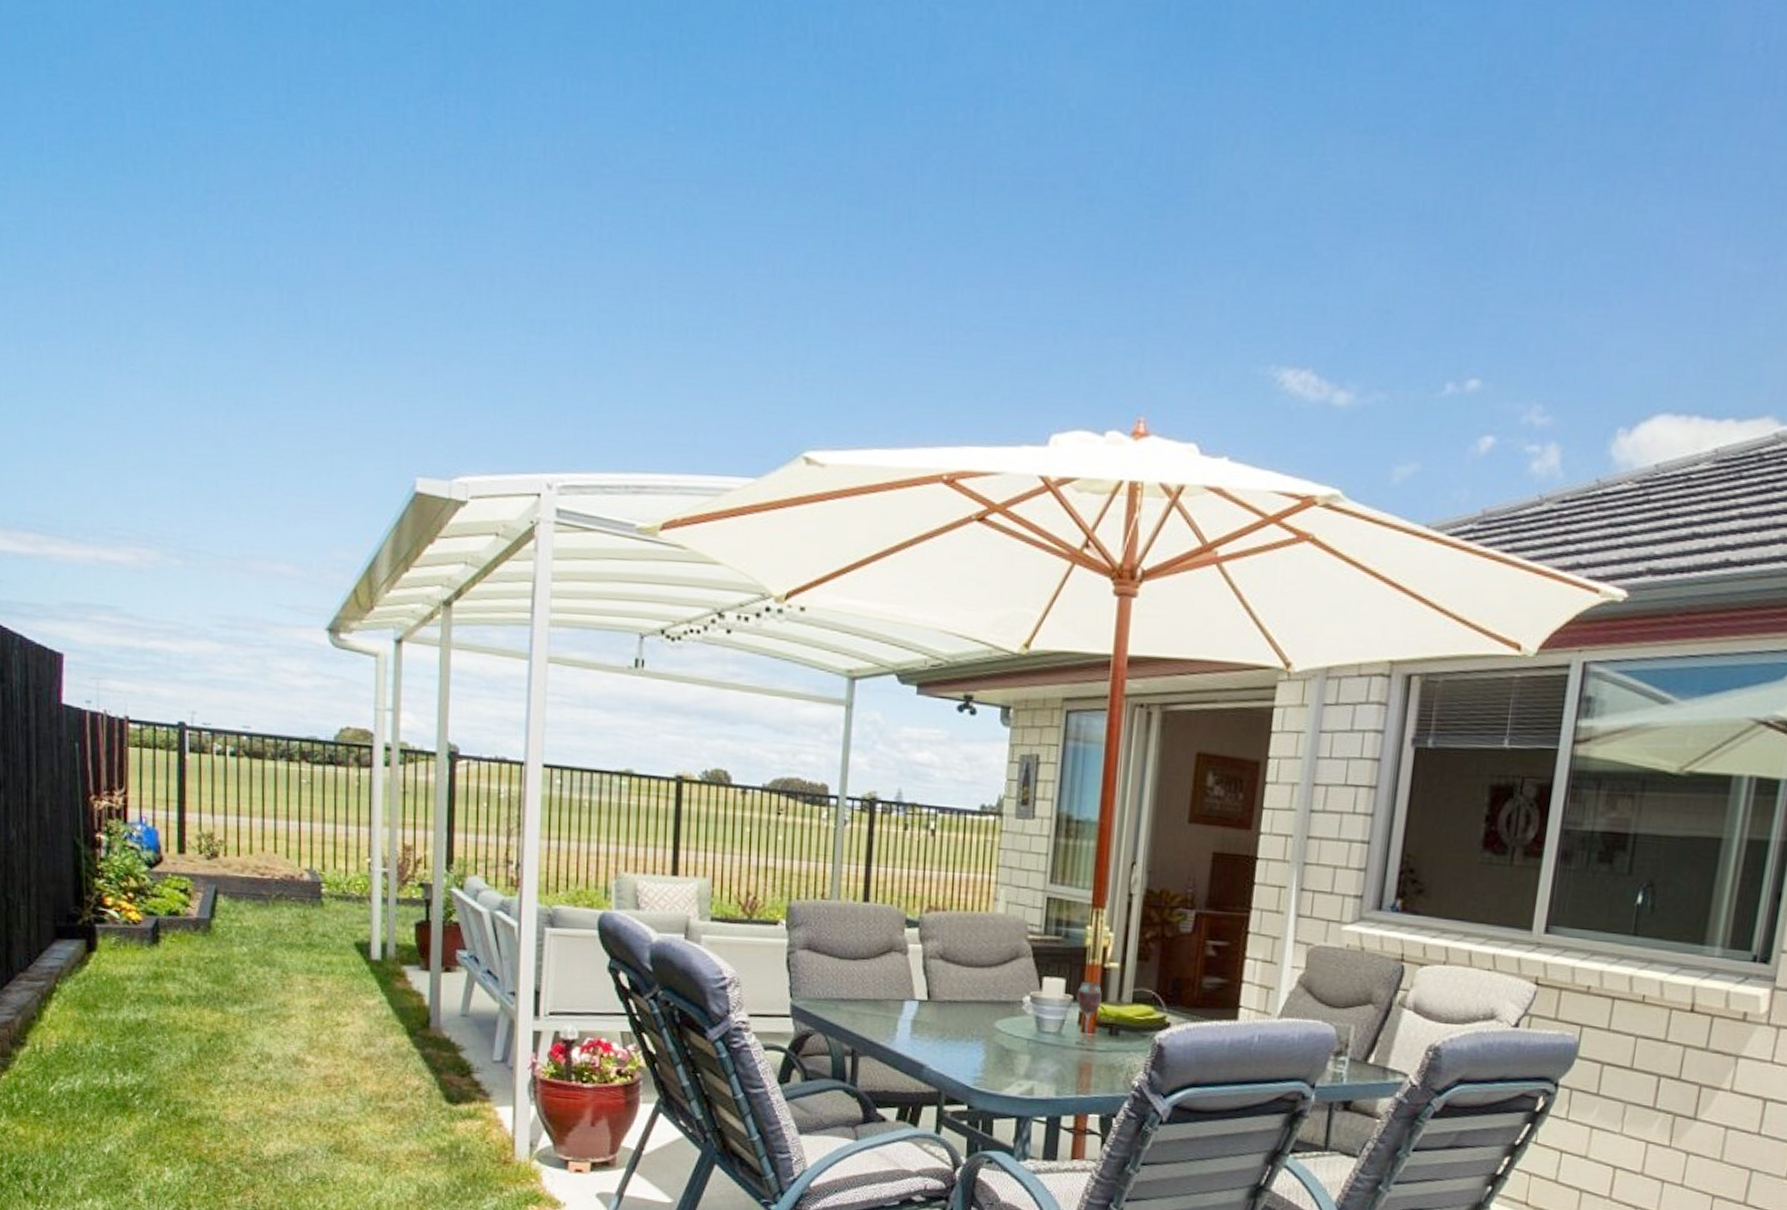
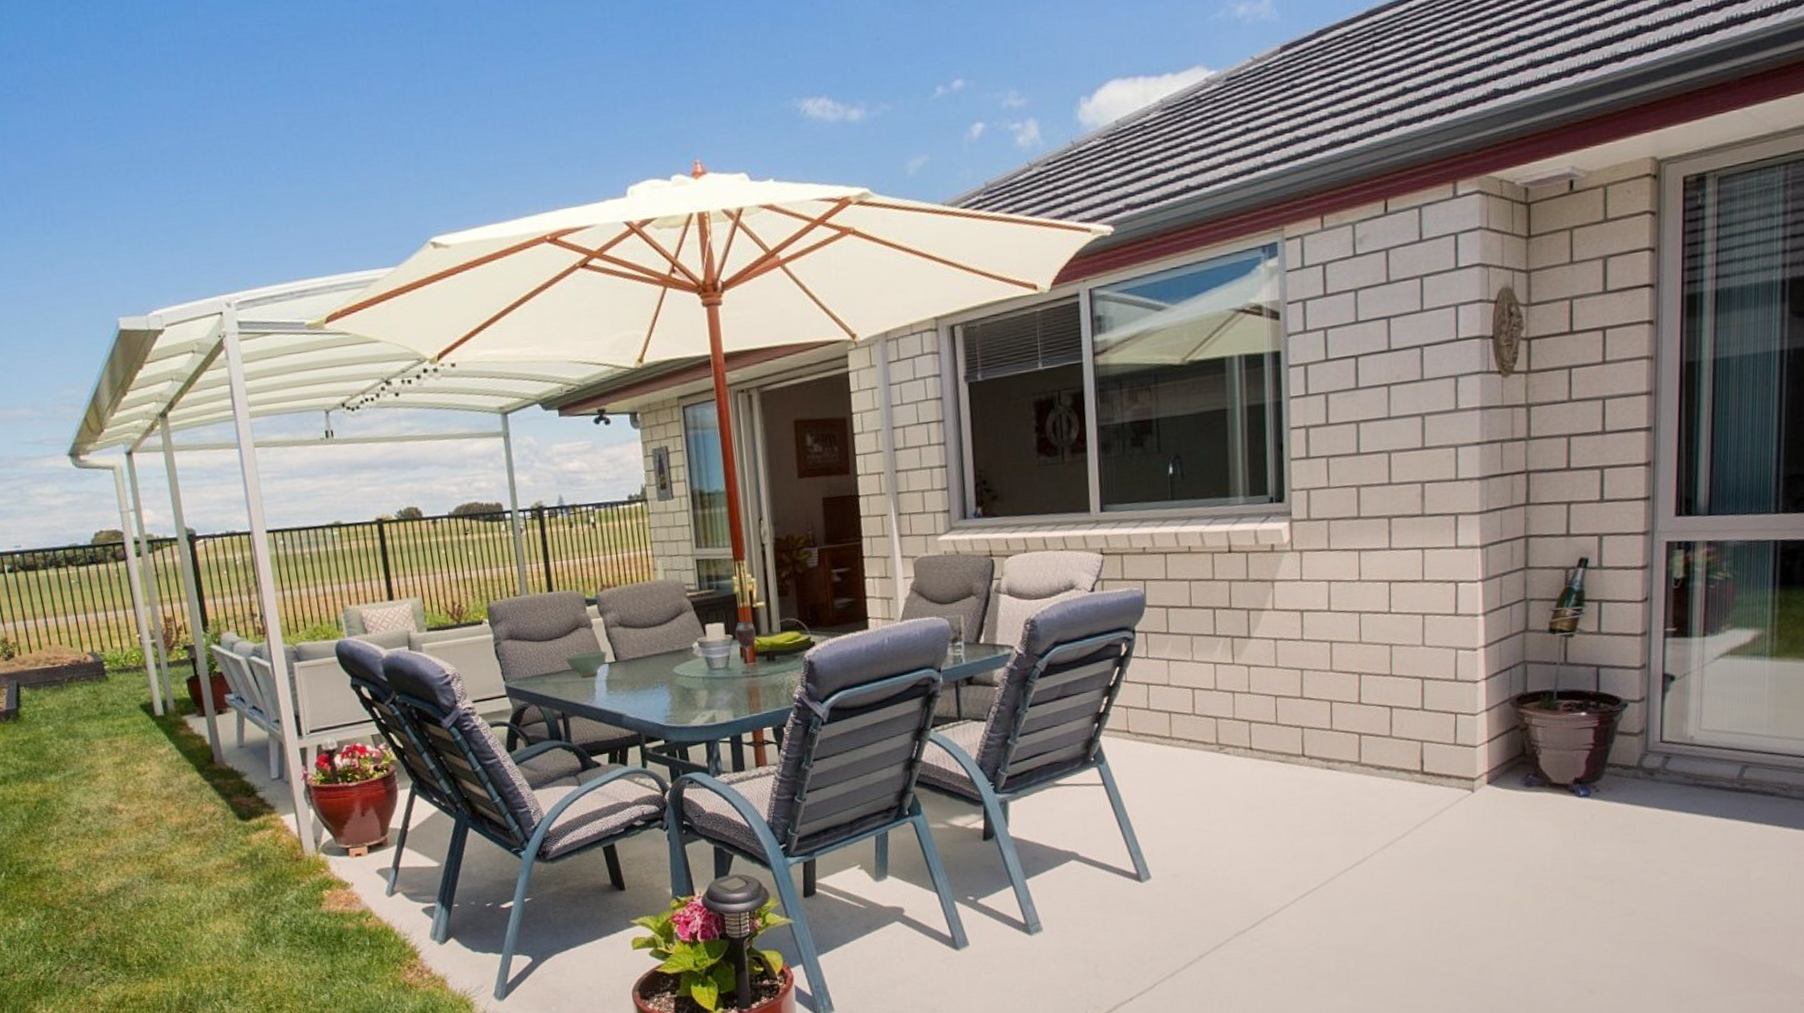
bowl: none [868,981,919,1012] -> present [564,650,607,677]

